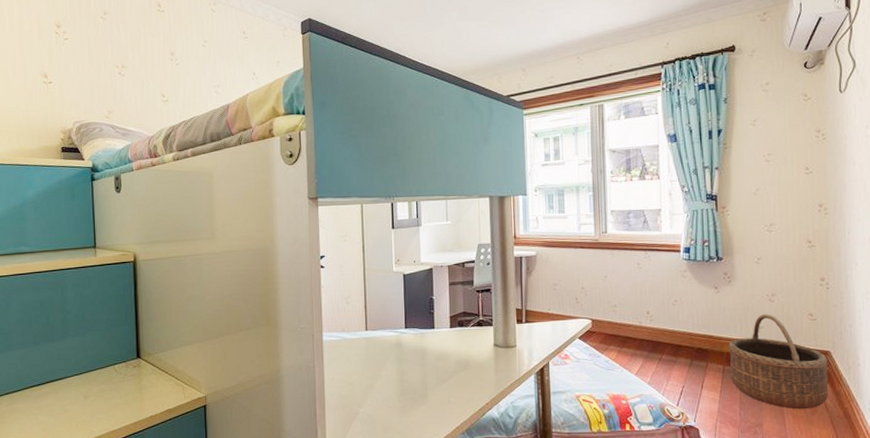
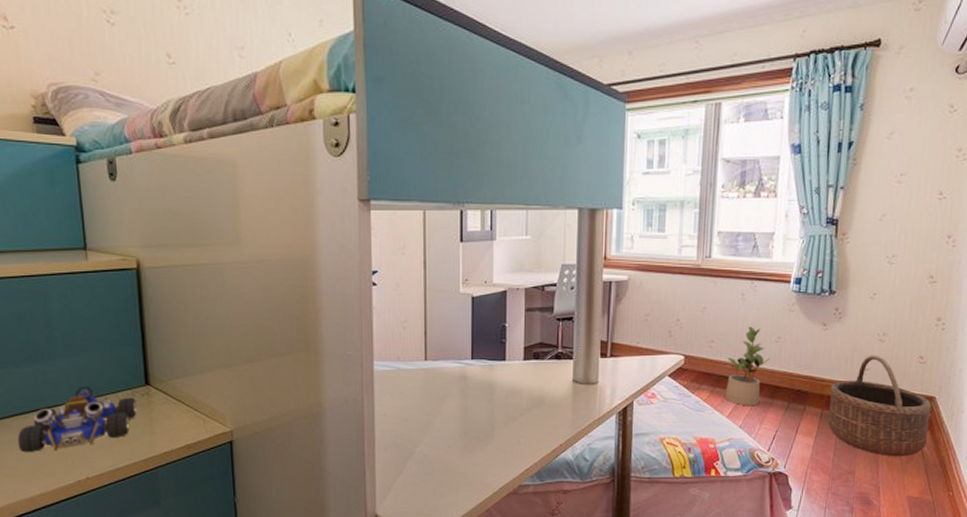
toy car: none [34,360,130,419] -> present [17,385,137,453]
potted plant: none [631,292,669,364] -> present [724,326,770,406]

